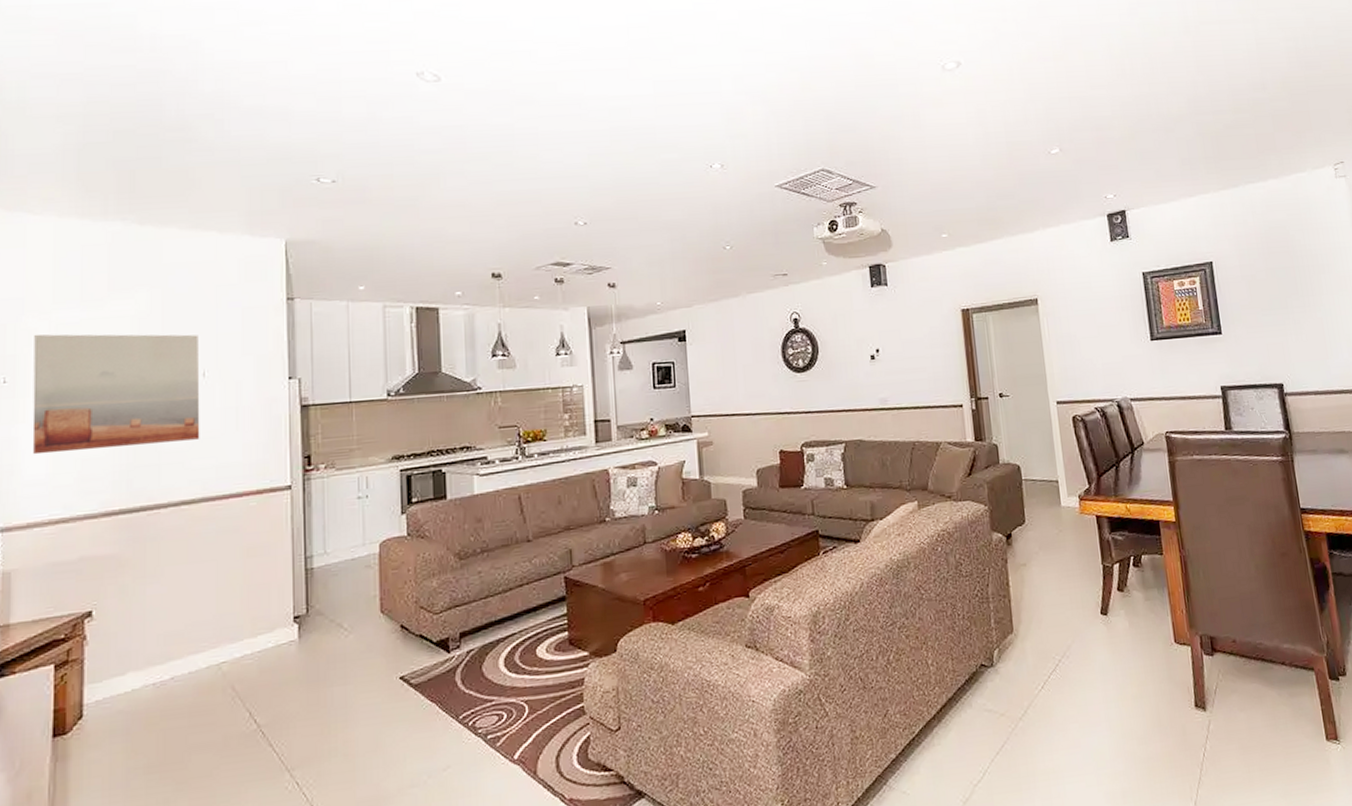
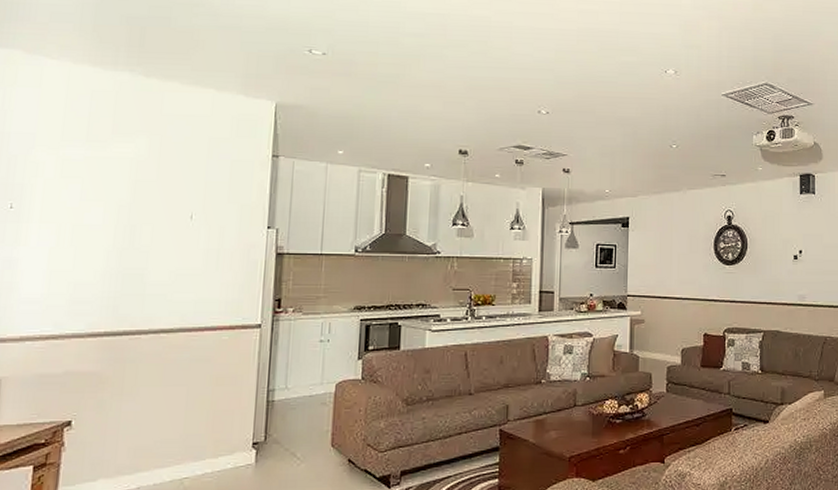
wall art: present [32,334,200,455] -> none [31,167,190,276]

